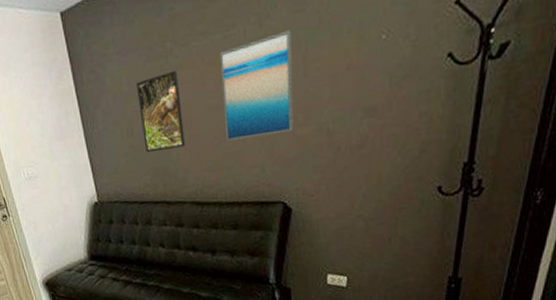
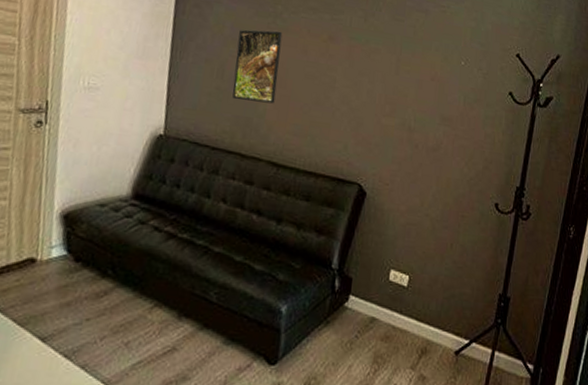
wall art: present [219,30,294,141] -> none [316,30,391,118]

